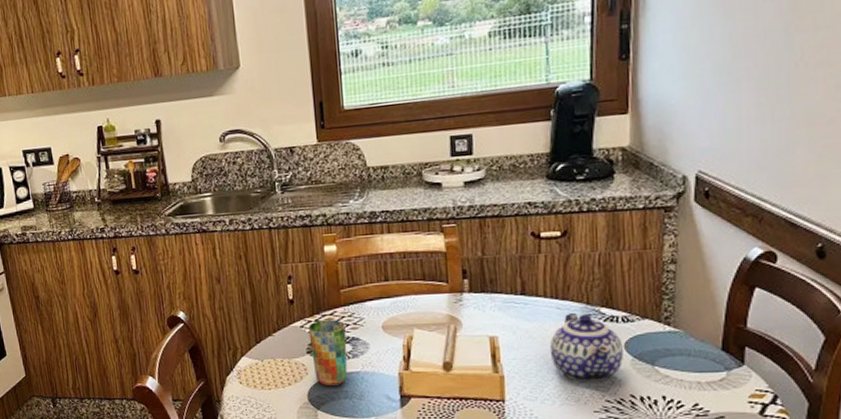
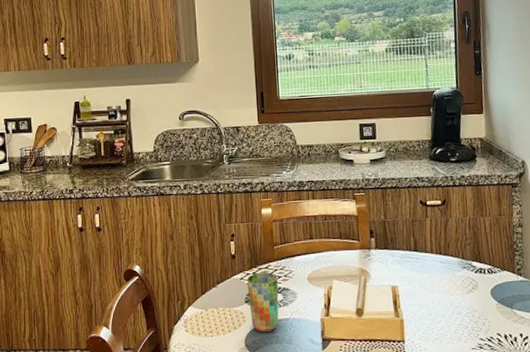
teapot: present [549,313,623,382] -> none [436,266,490,324]

